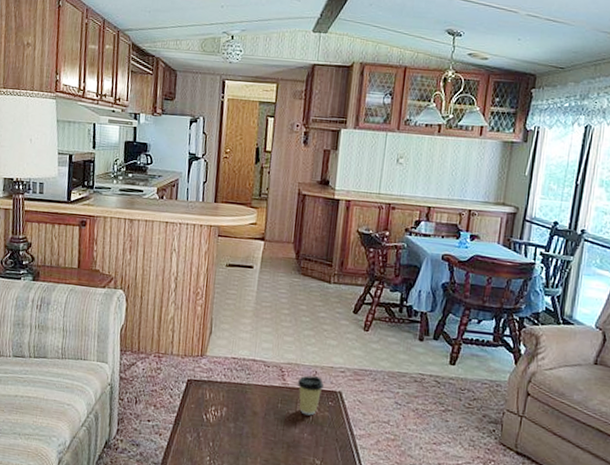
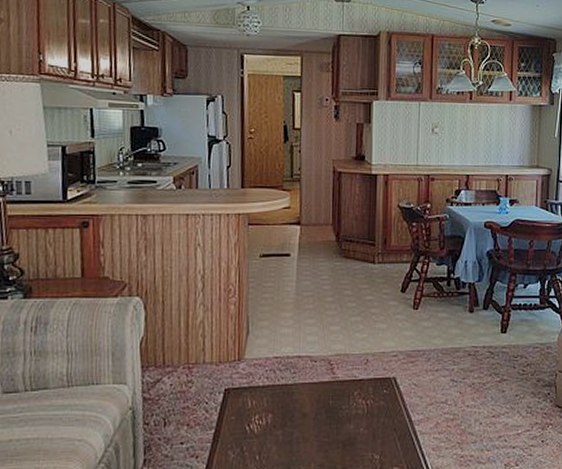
coffee cup: present [297,375,325,416] -> none [348,365,377,408]

